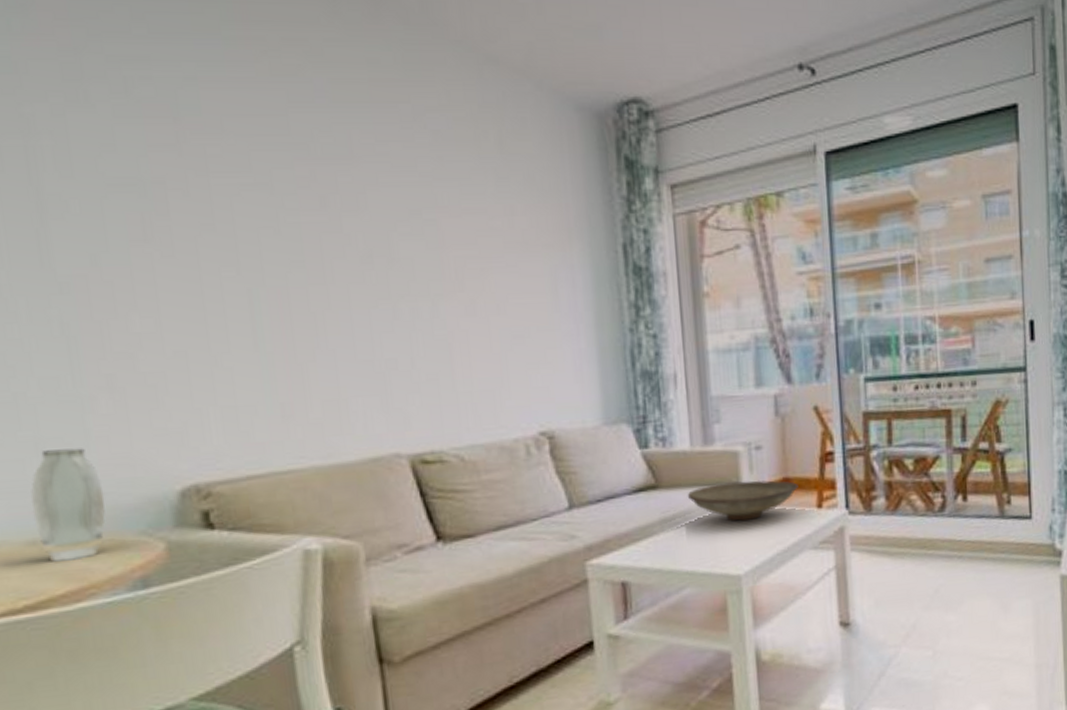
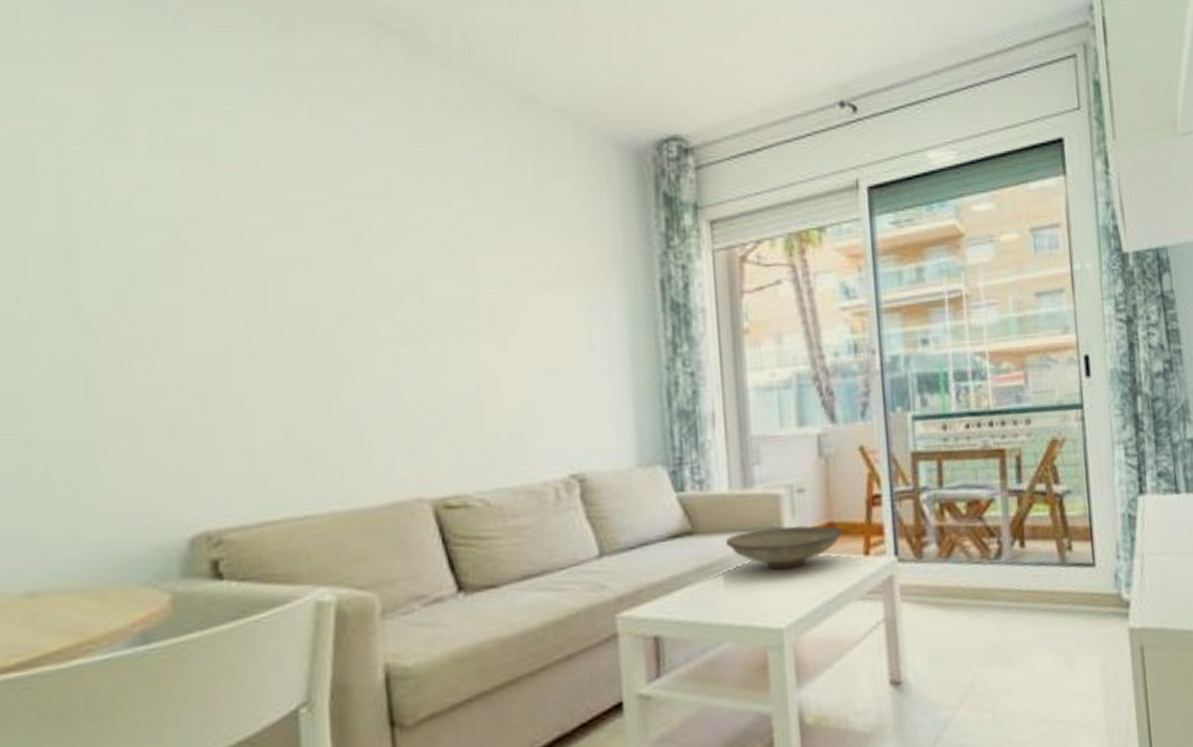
vase: present [30,448,106,562] -> none [33,493,111,616]

